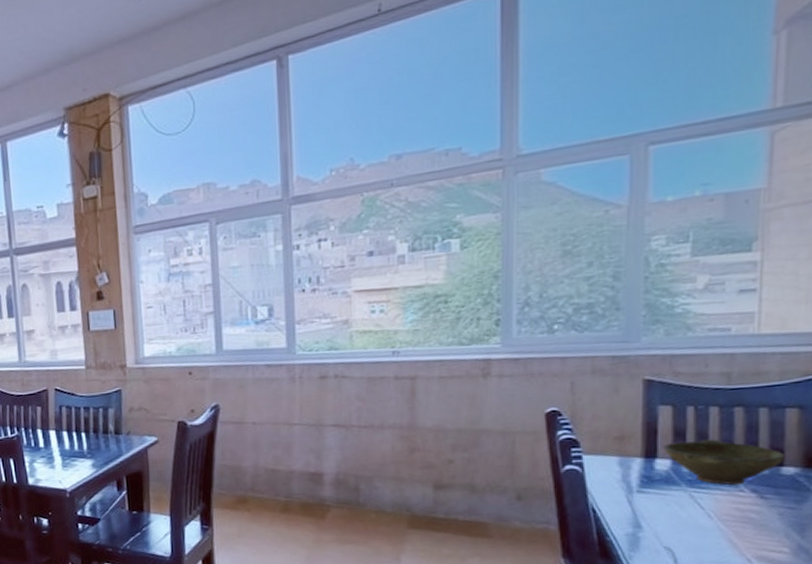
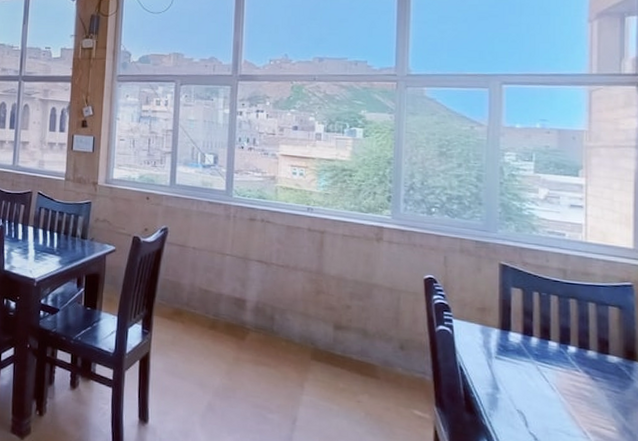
bowl: present [663,439,786,486] -> none [515,320,610,365]

